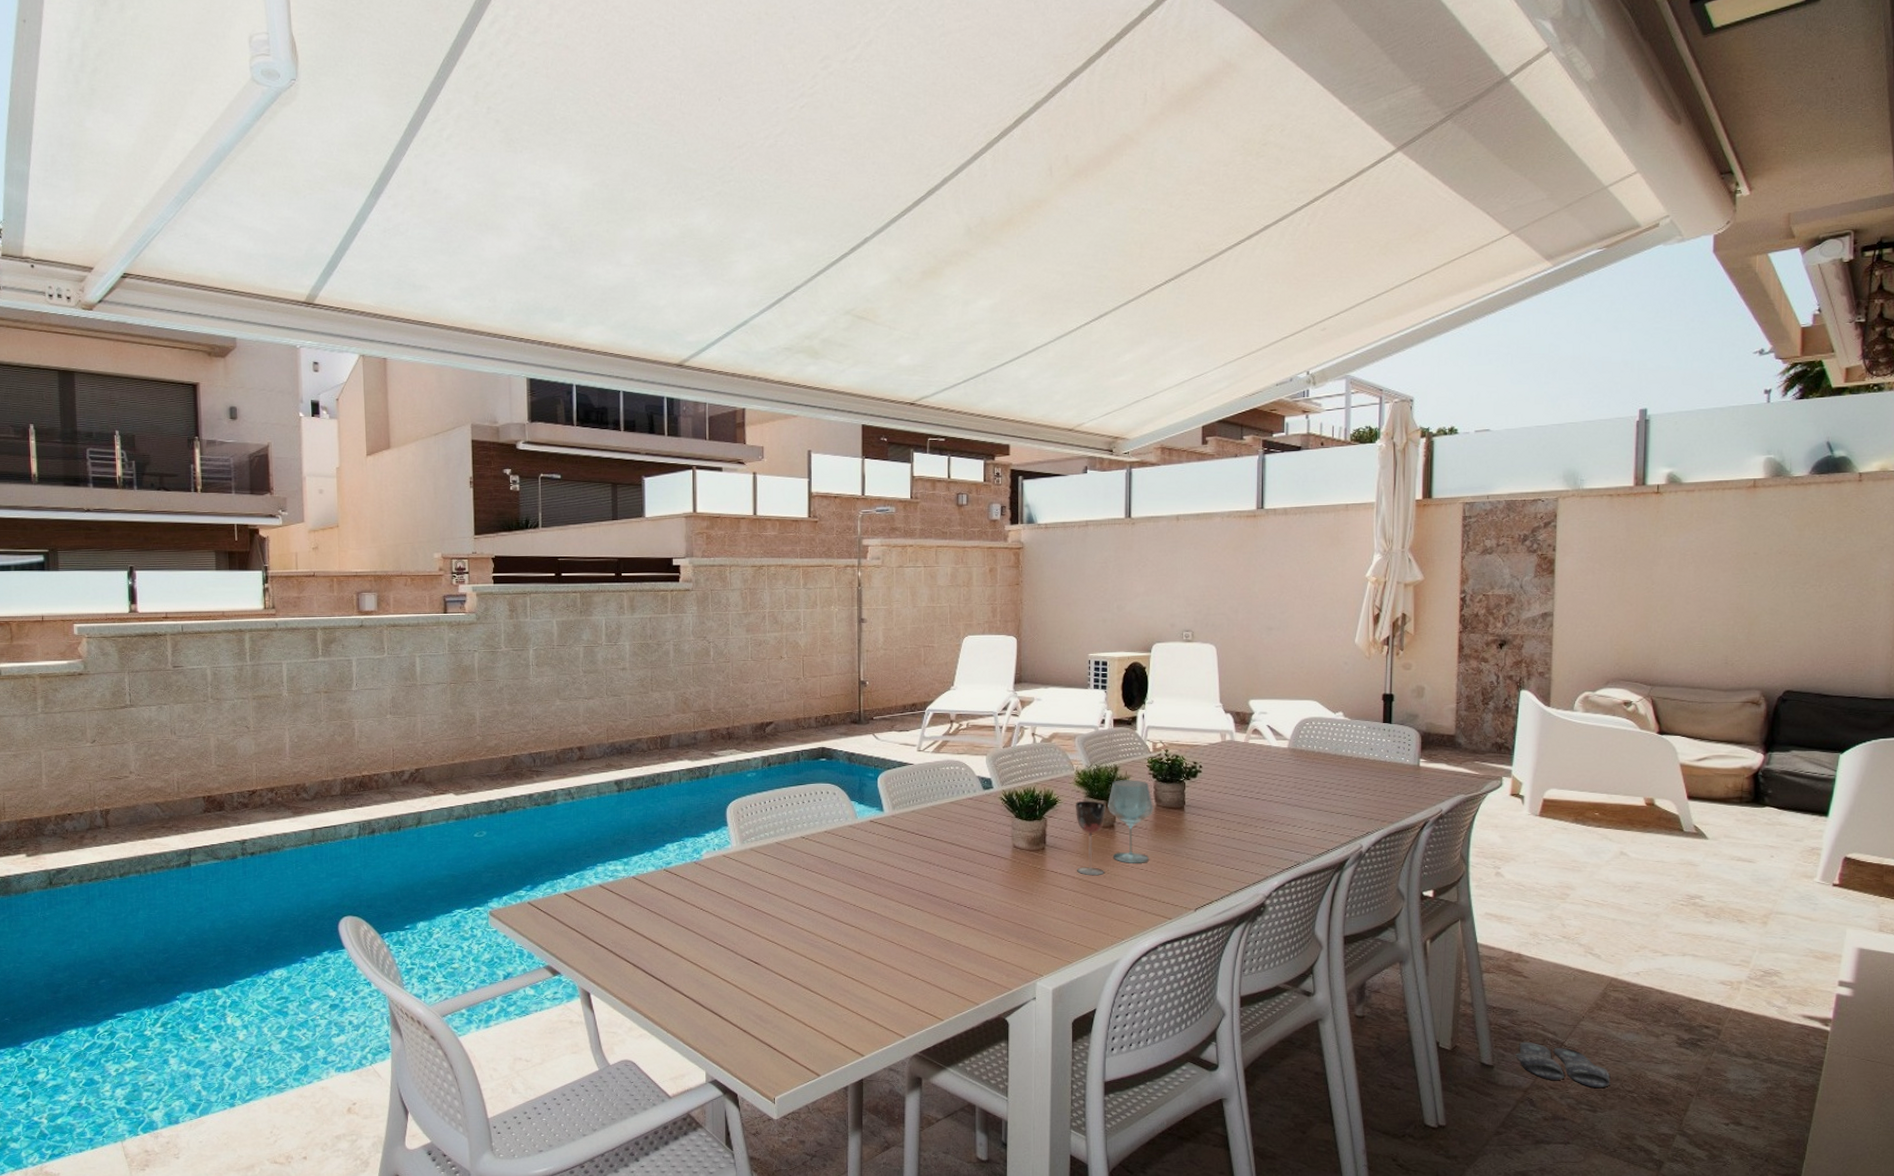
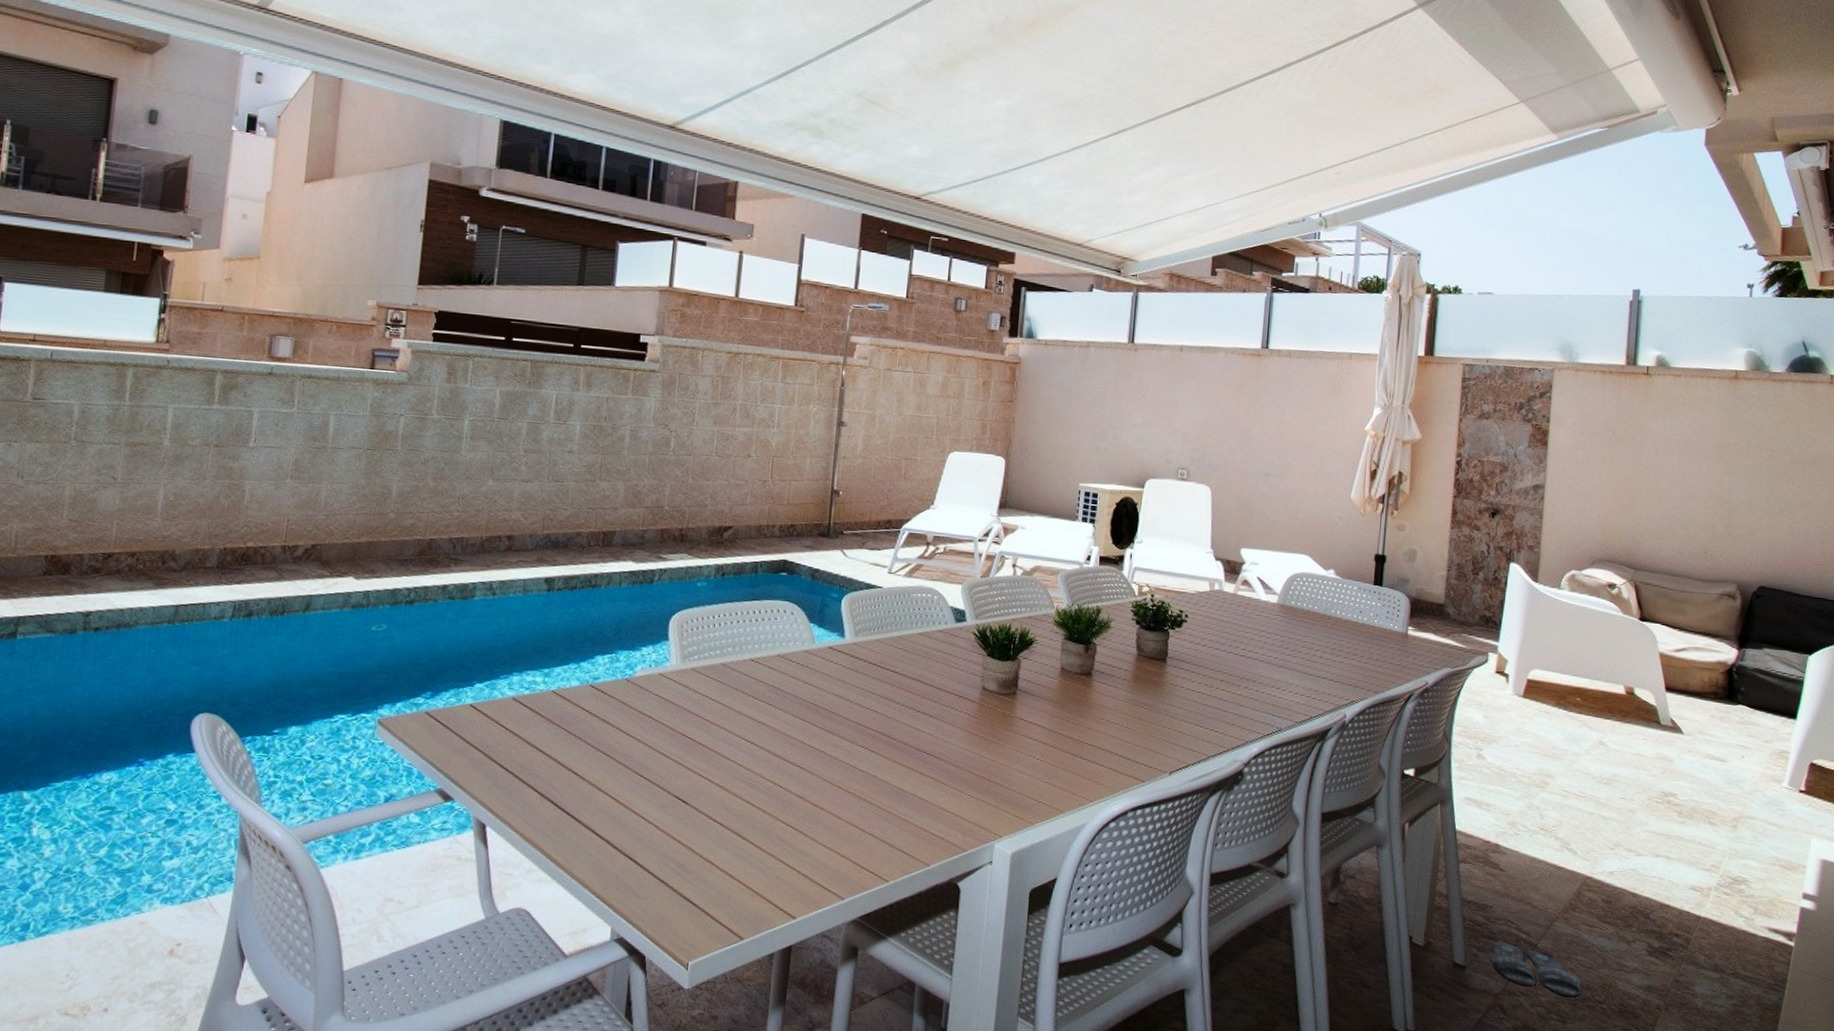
wineglass: present [1076,800,1105,876] -> none [1048,643,1084,728]
wine glass: present [1108,780,1153,863] -> none [1086,623,1135,717]

